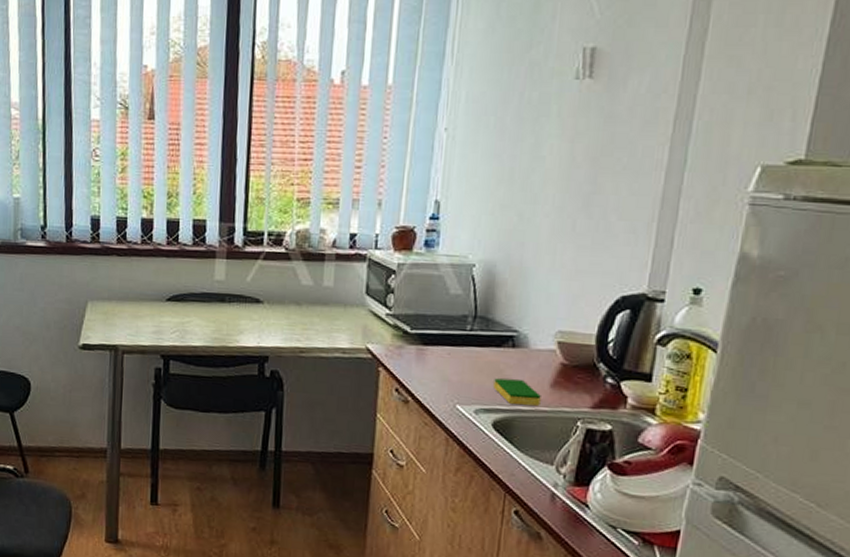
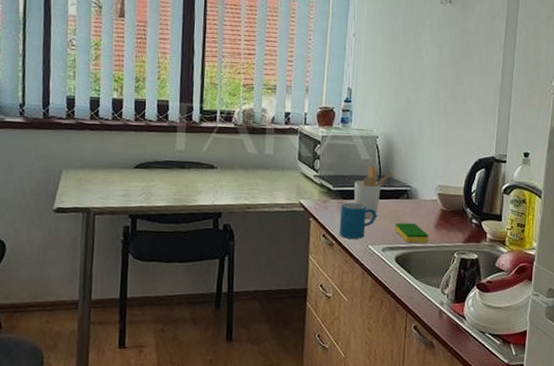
mug: none [416,349,470,397] -> present [339,202,377,239]
utensil holder: none [438,302,497,371] -> present [354,165,395,219]

